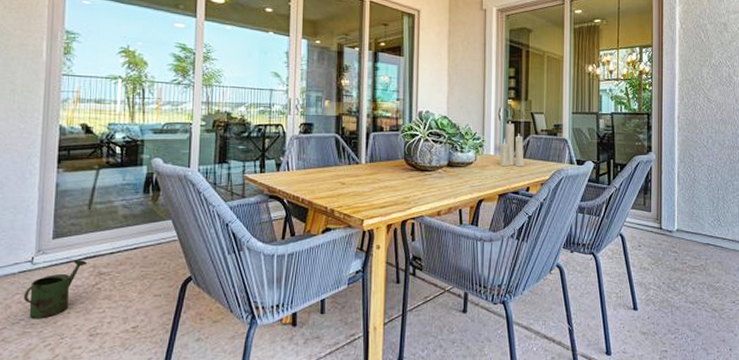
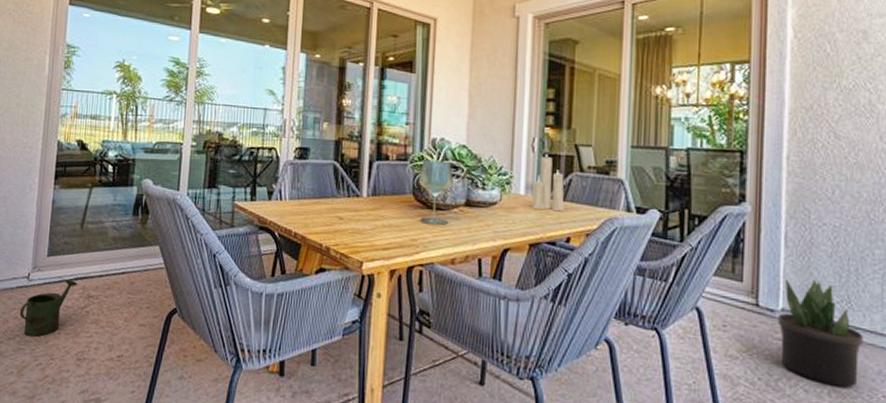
wine glass: none [408,130,437,184] -> present [418,160,453,225]
planter: none [675,207,728,282] -> present [778,279,863,387]

